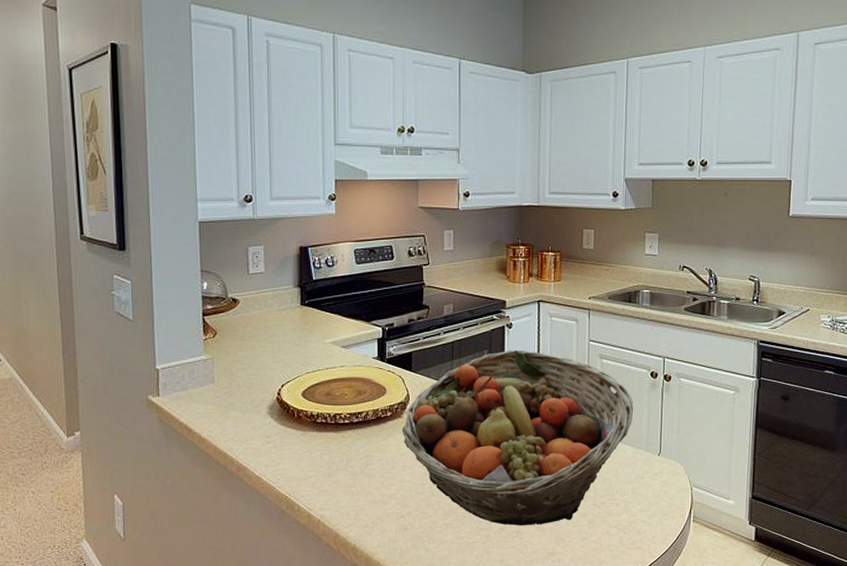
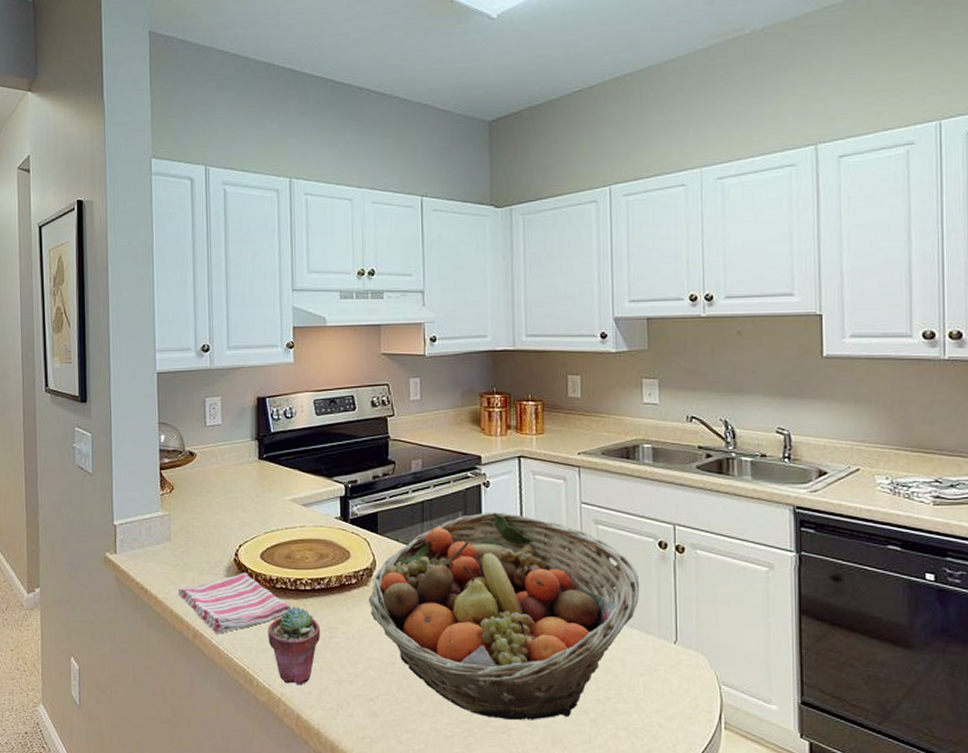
dish towel: none [221,410,331,466] -> present [177,572,292,634]
potted succulent: none [308,438,358,508] -> present [267,606,321,685]

